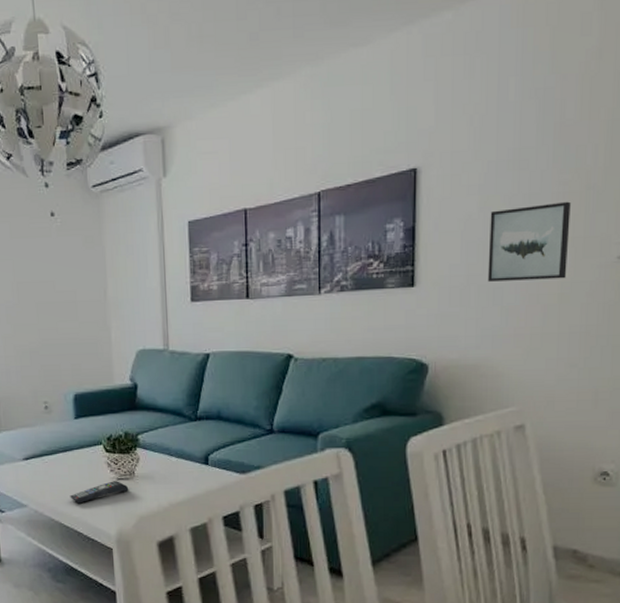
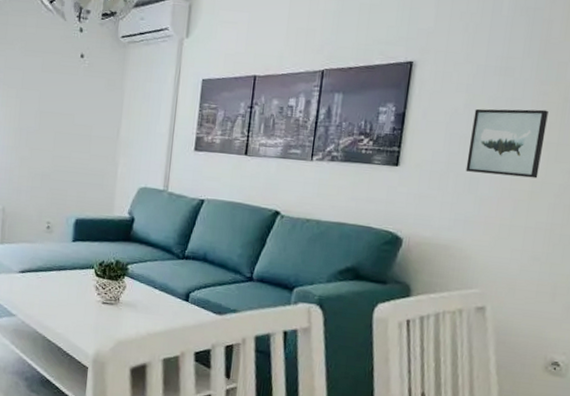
remote control: present [70,481,129,504] -> none [56,304,112,321]

